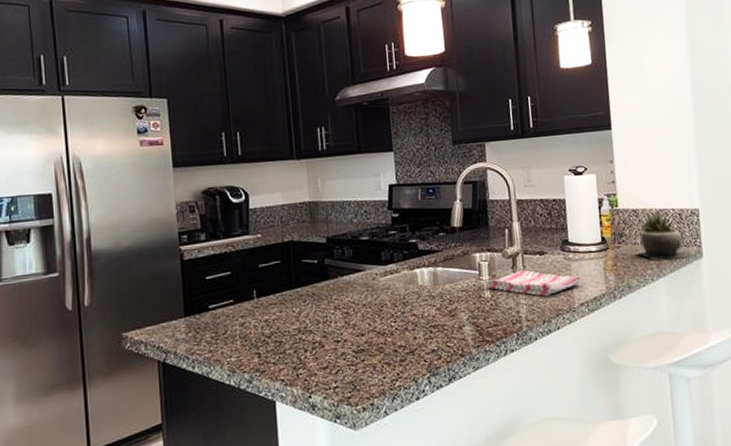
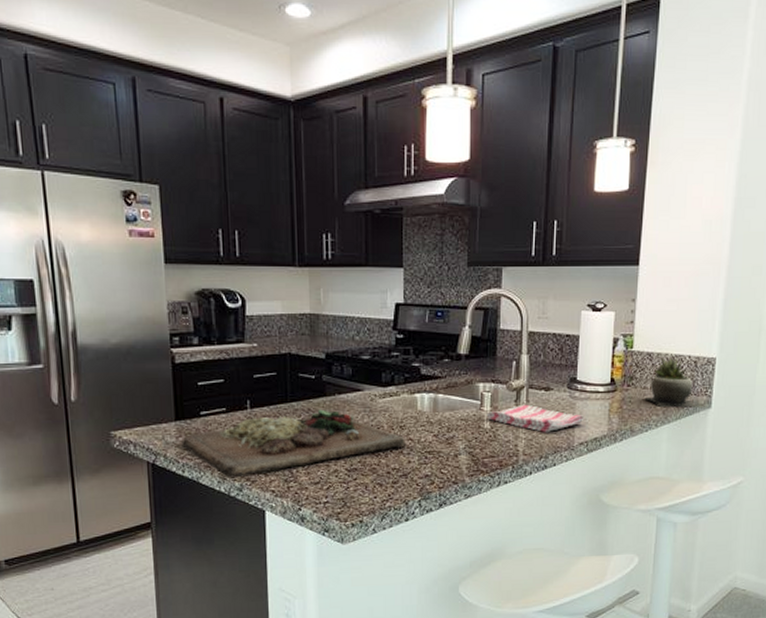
cutting board: none [191,292,411,371] -> present [181,409,407,478]

